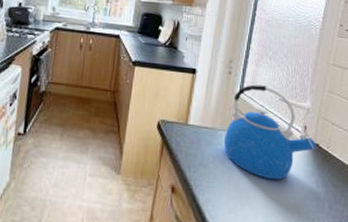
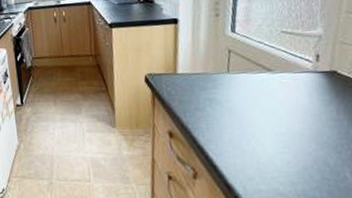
kettle: present [223,84,317,181] -> none [219,20,335,114]

